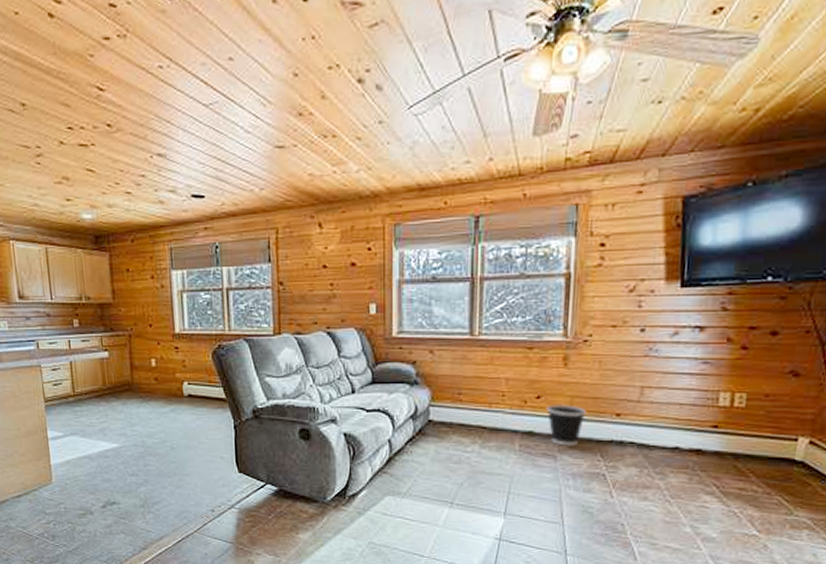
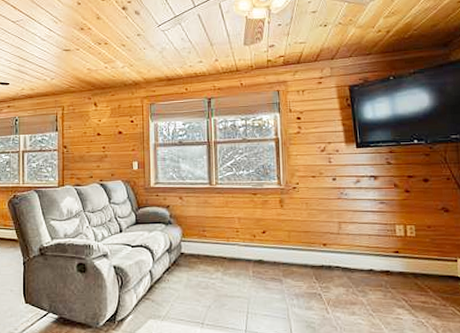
wastebasket: present [546,405,586,446] -> none [271,237,301,271]

